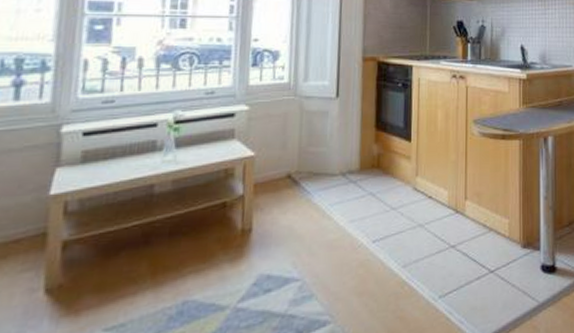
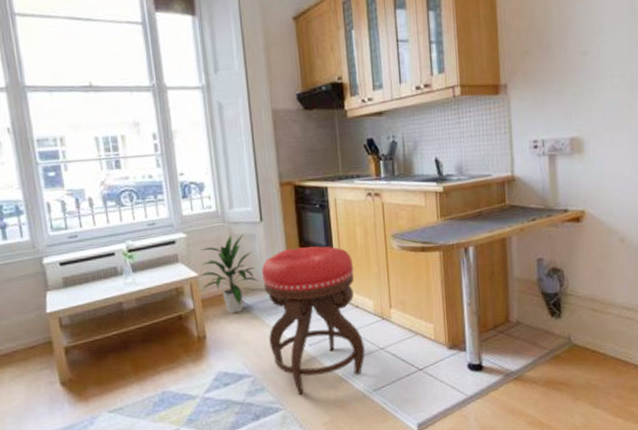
indoor plant: none [254,109,326,202] -> present [197,233,259,314]
stool: none [327,128,434,304] -> present [261,246,365,395]

